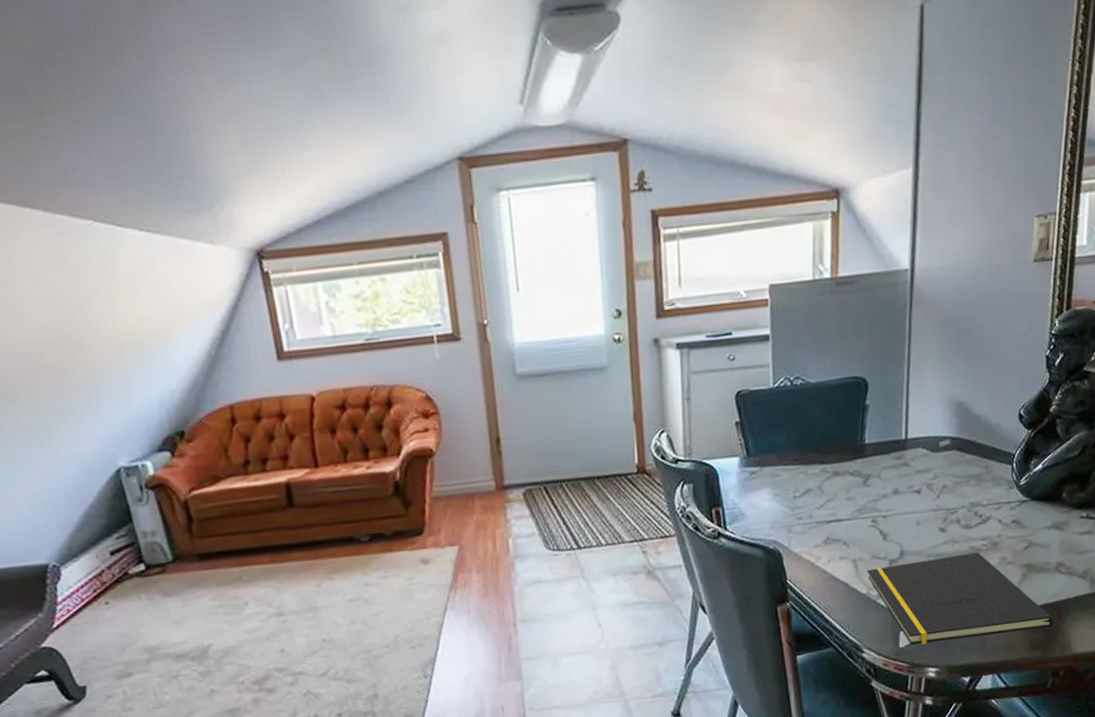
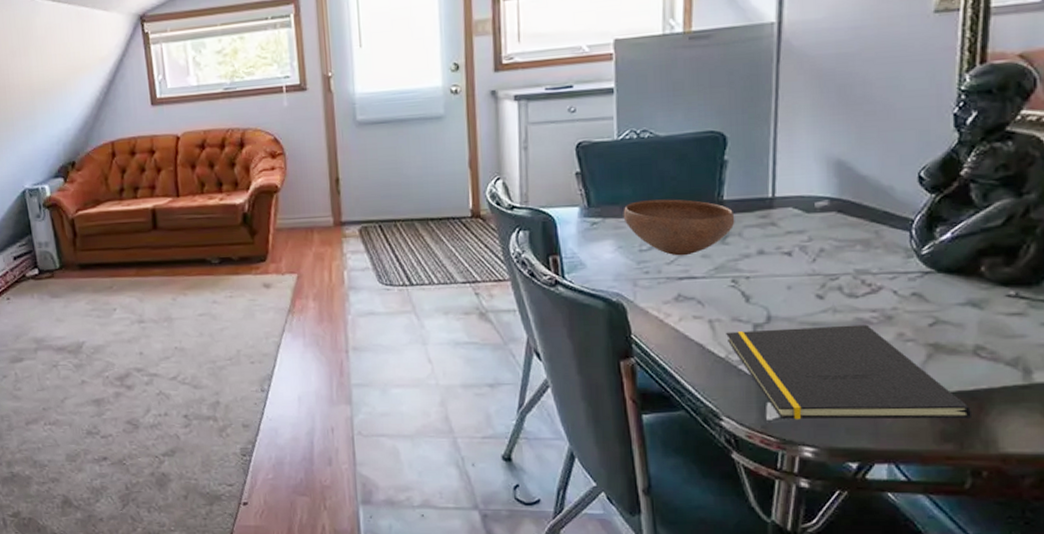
bowl: none [778,444,875,501] -> present [623,199,735,256]

